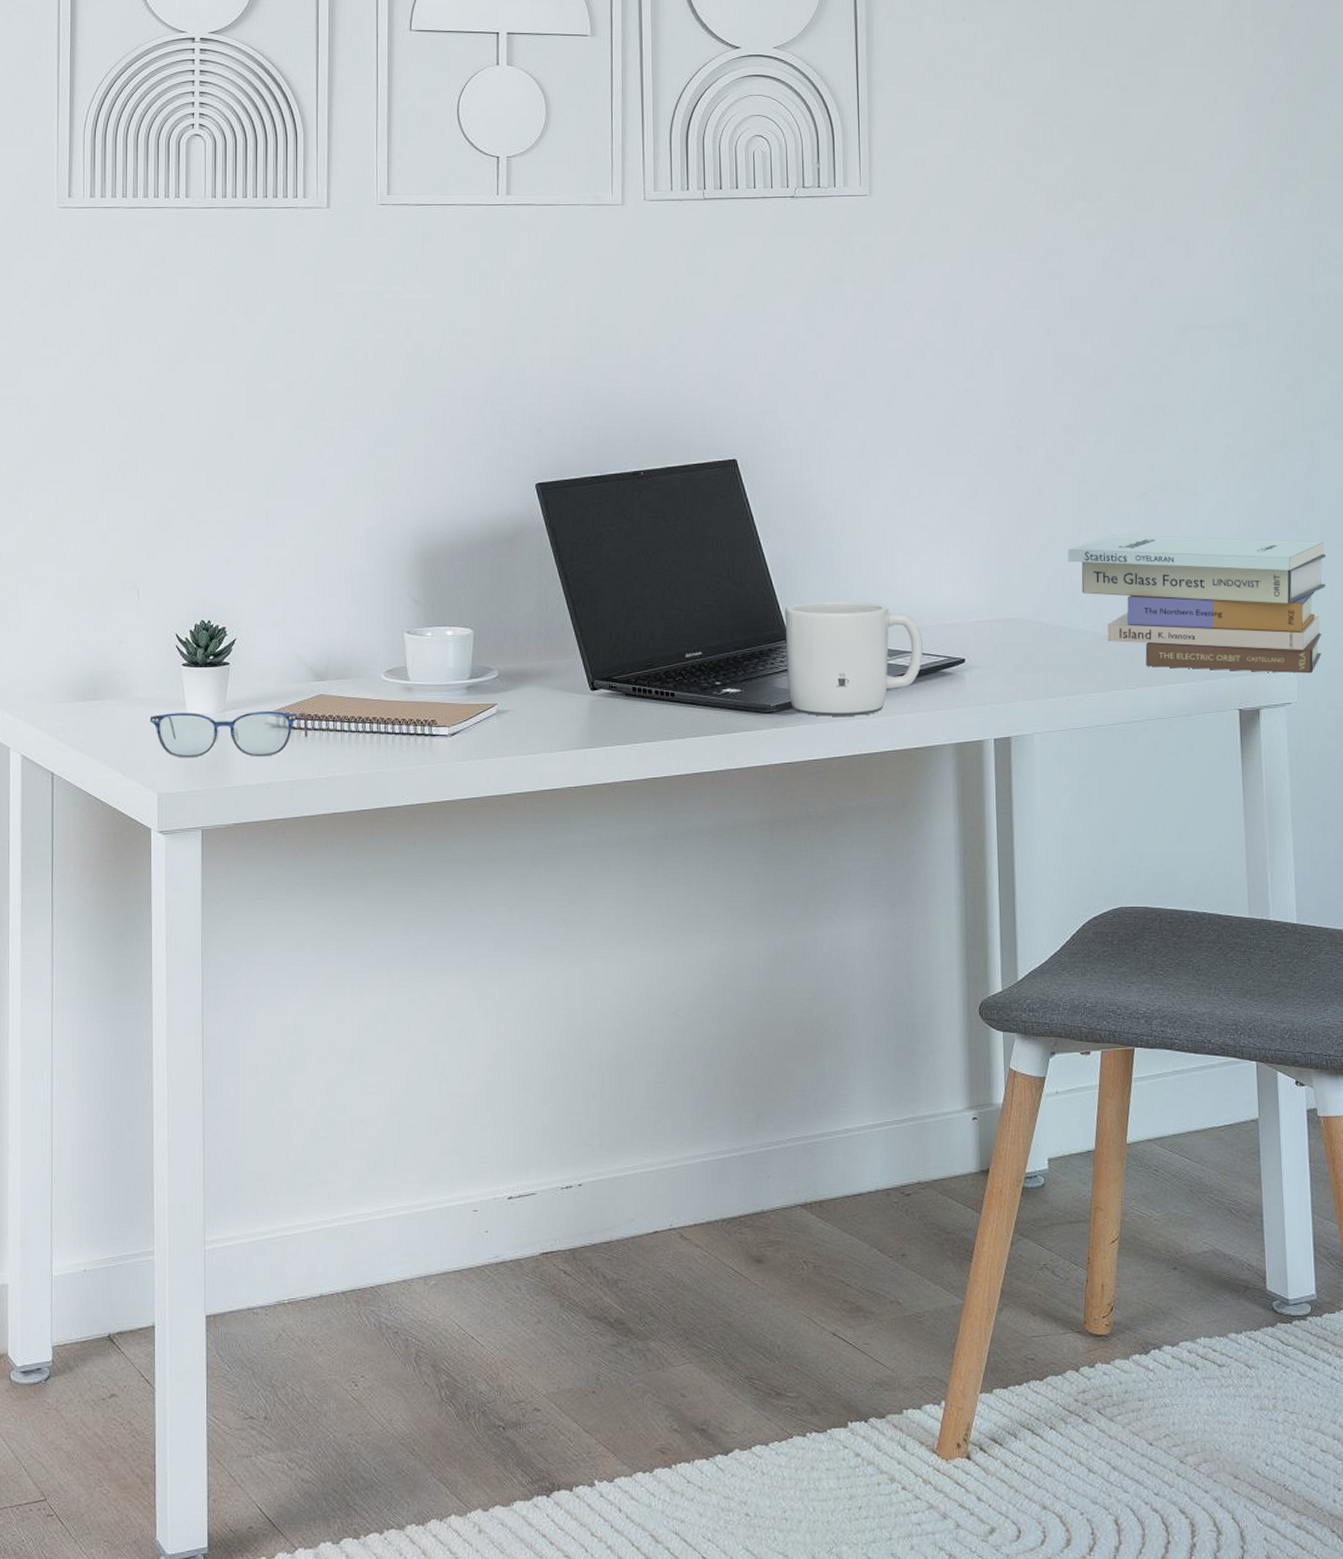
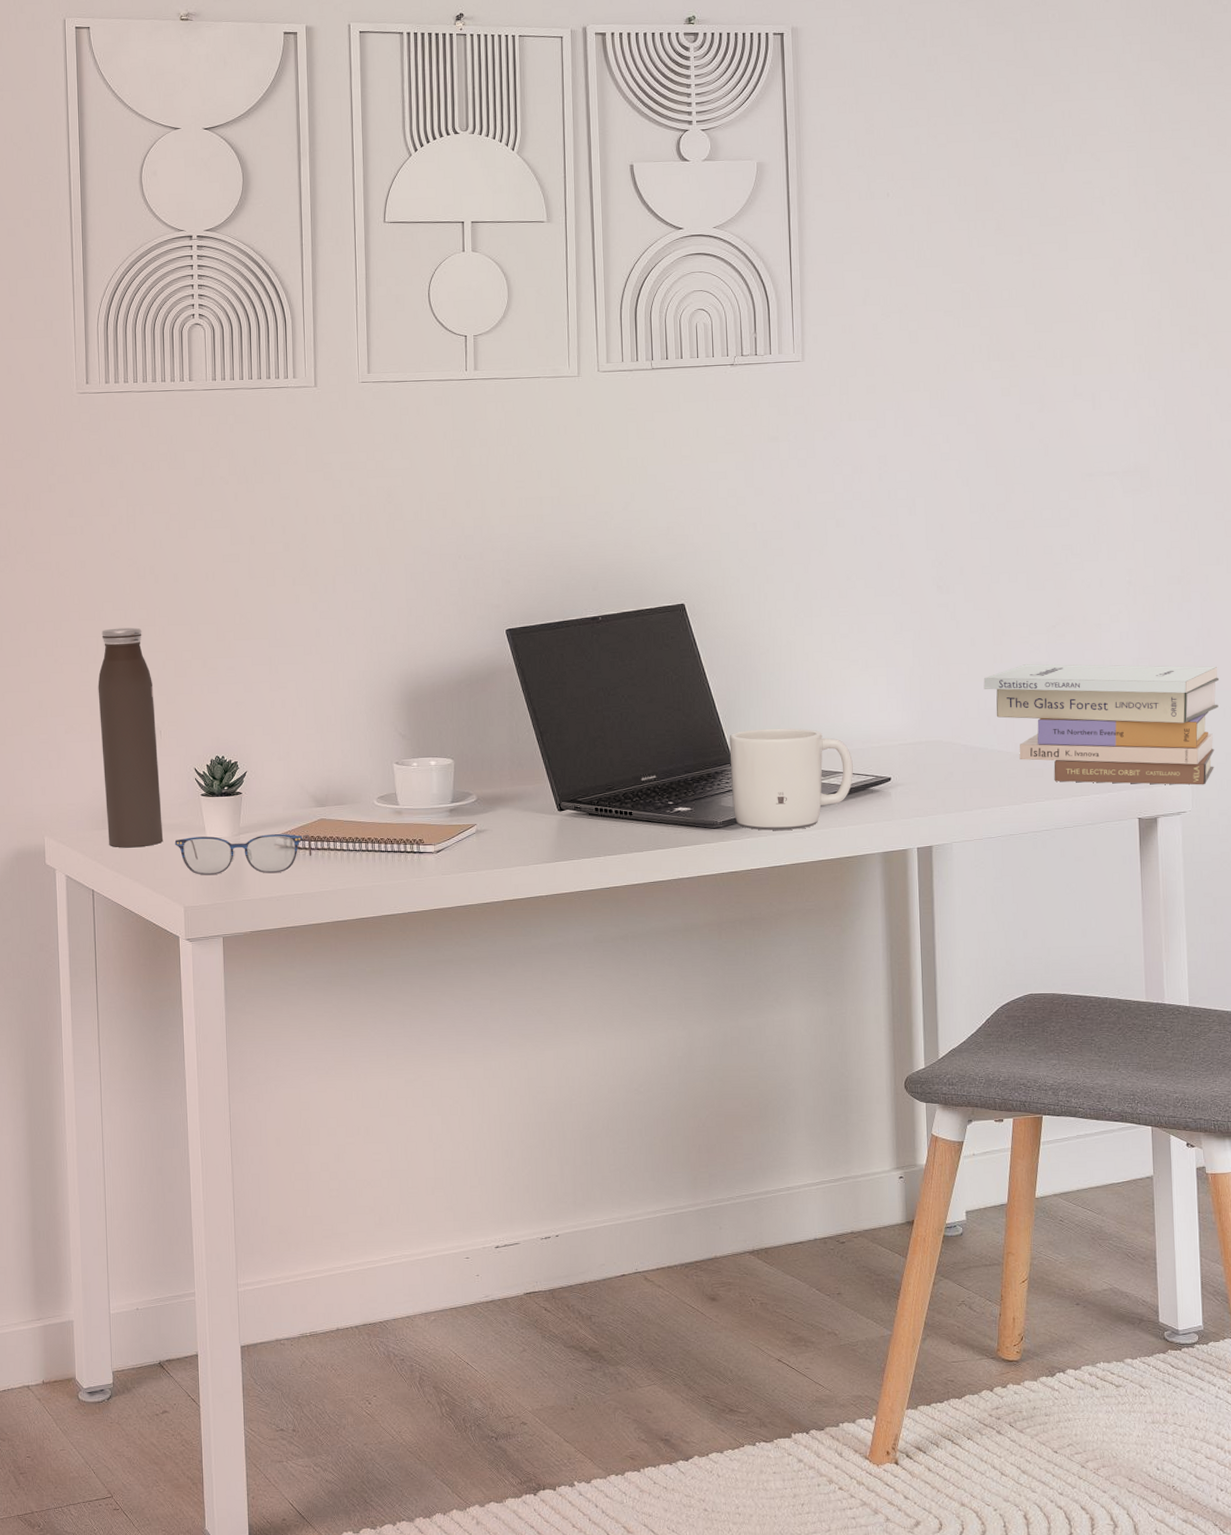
water bottle: none [68,472,137,725] -> present [98,627,164,848]

